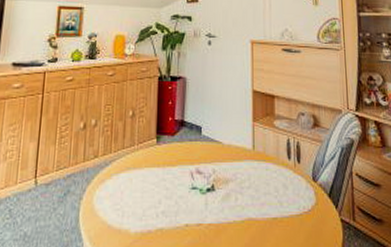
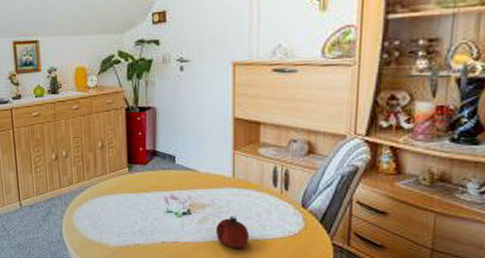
fruit: none [239,191,269,228] -> present [216,216,250,248]

